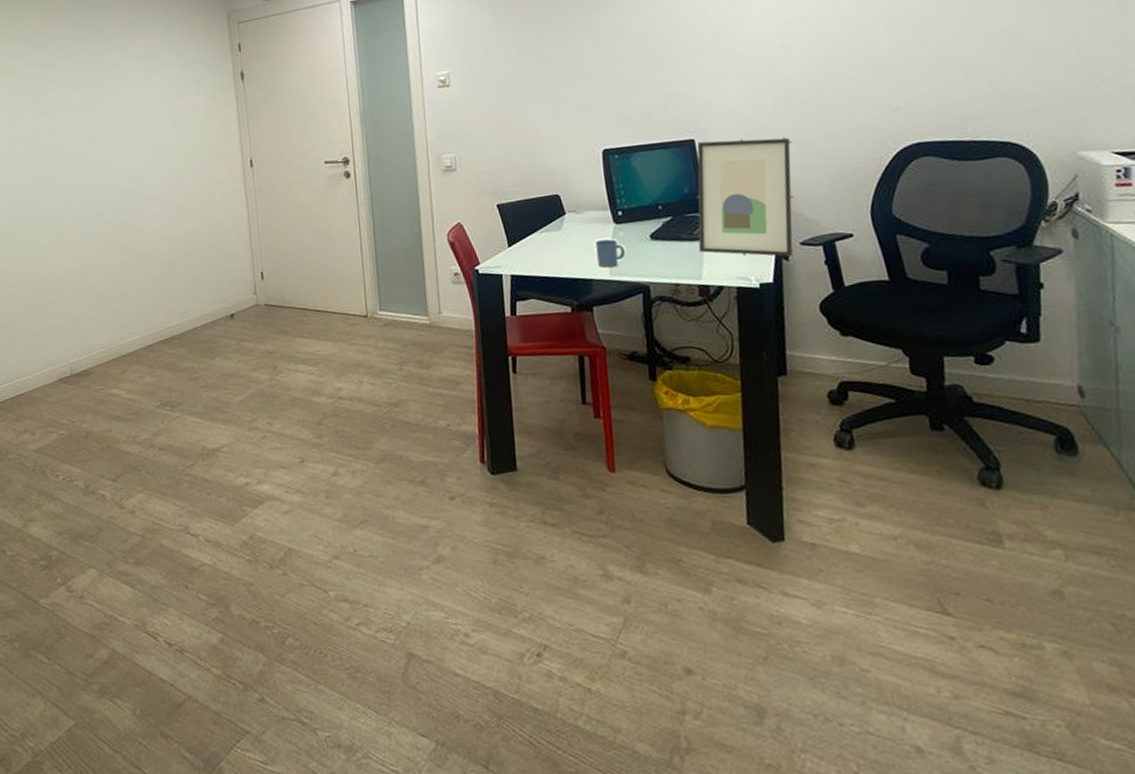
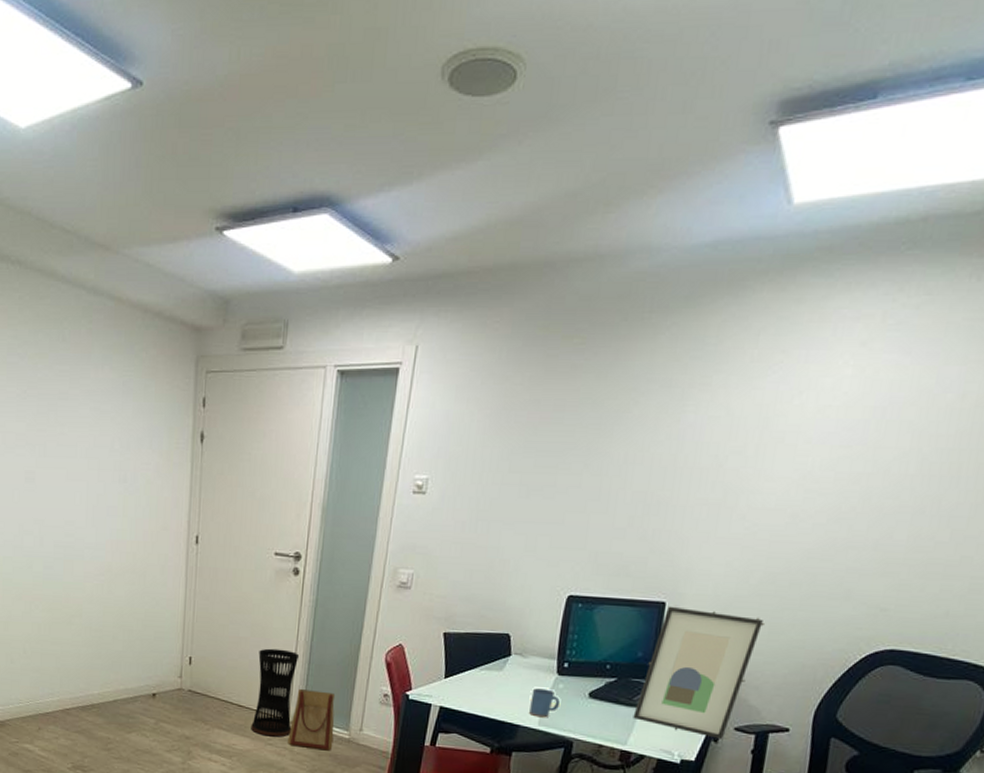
umbrella stand: none [326,248,372,337] -> present [251,648,300,737]
shopping bag: none [370,281,416,342] -> present [288,688,336,751]

